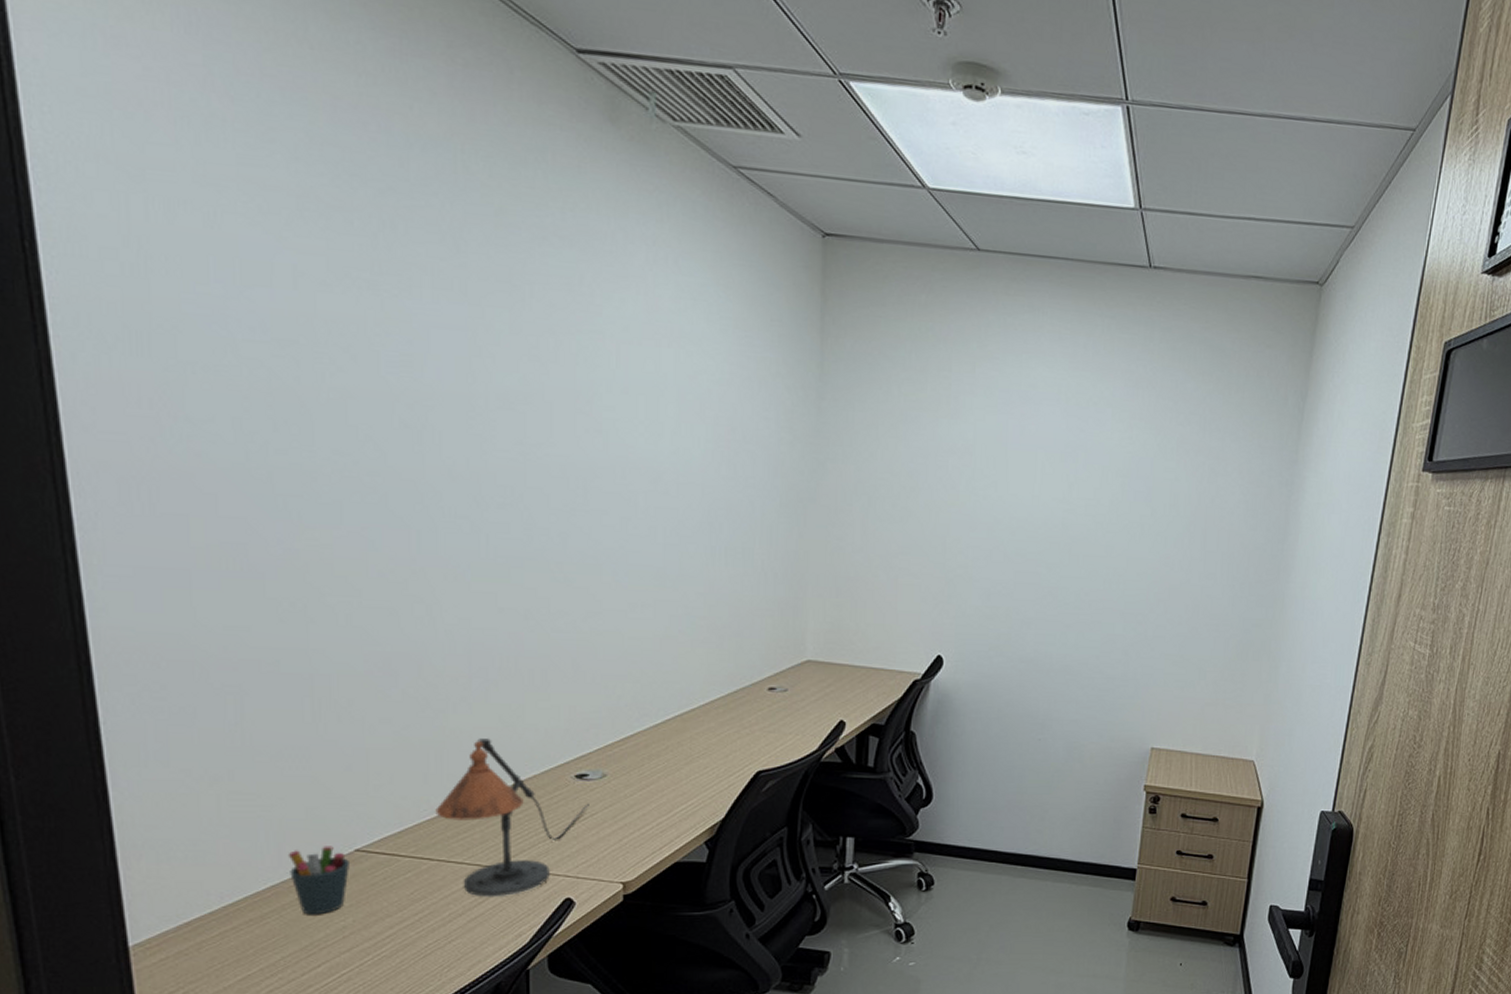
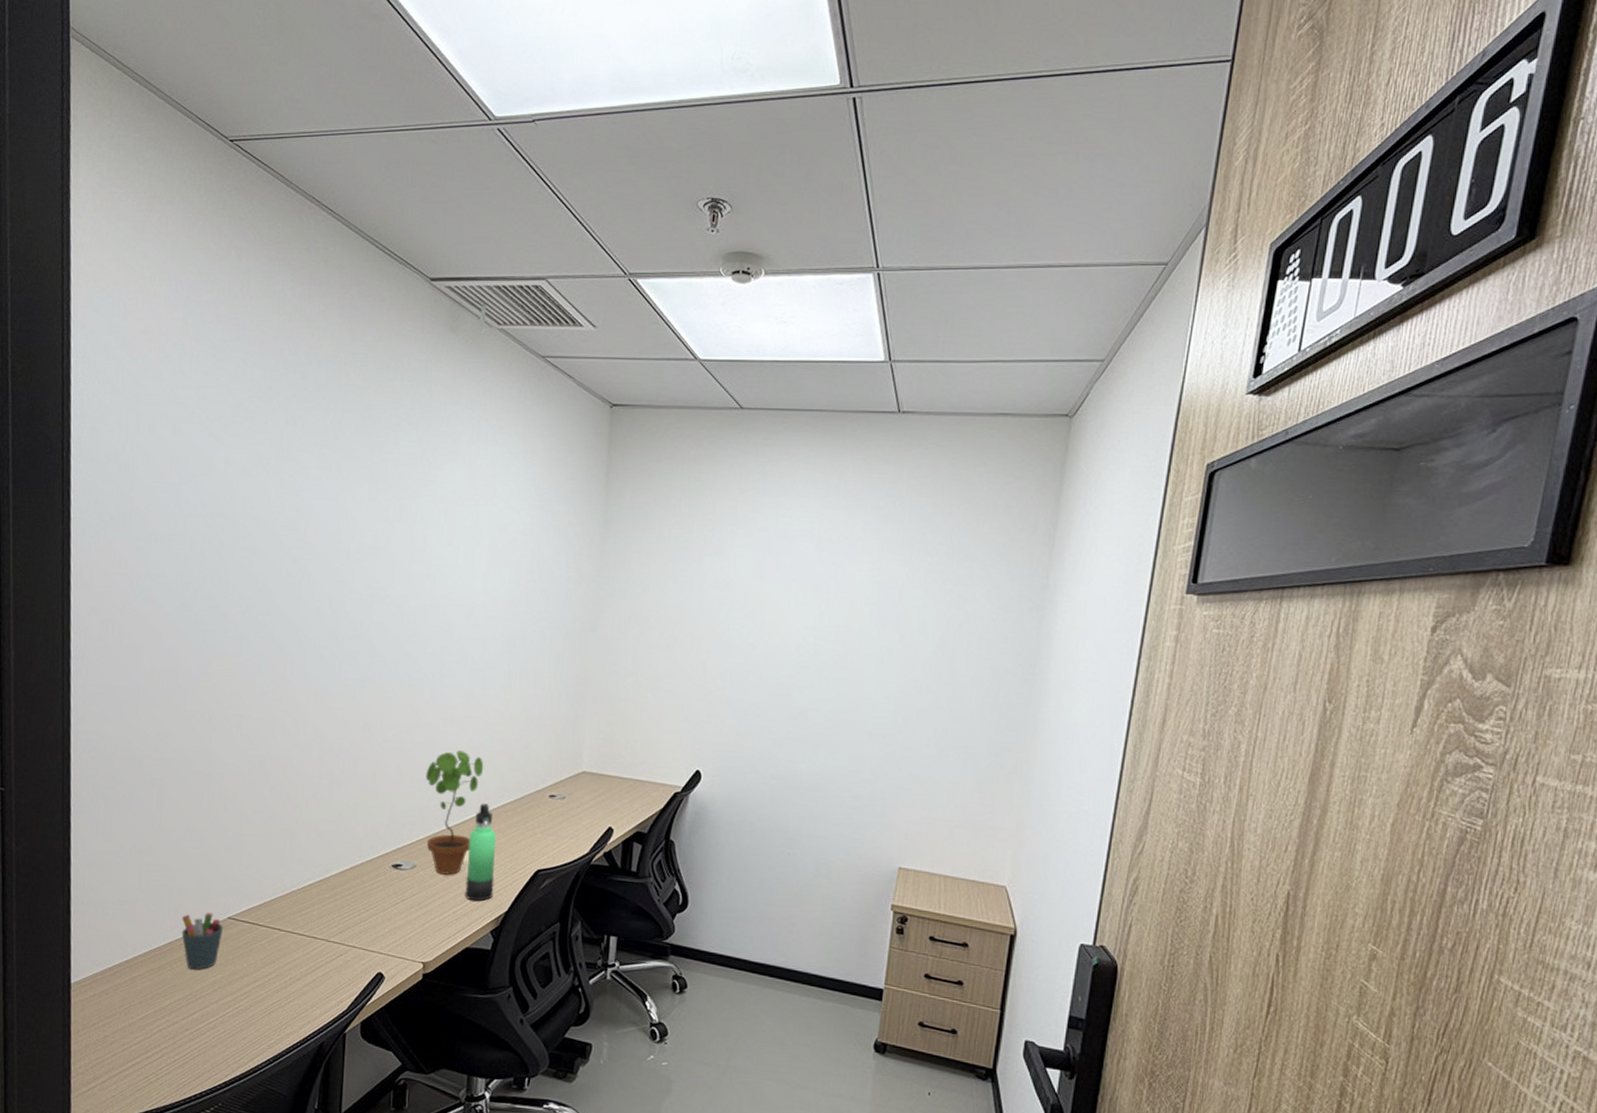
desk lamp: present [435,738,589,897] -> none [287,829,401,967]
potted plant: none [612,640,686,783] -> present [425,751,484,875]
thermos bottle: none [671,700,706,810] -> present [465,803,496,902]

